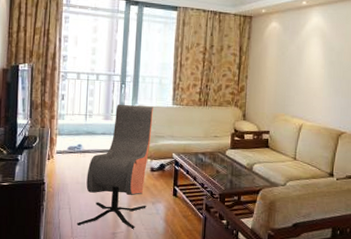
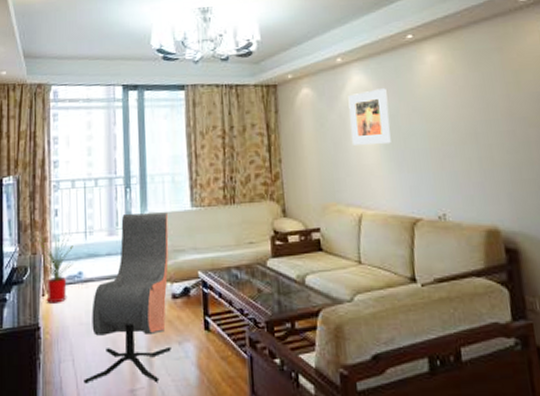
house plant: none [43,113,77,166] -> present [33,233,76,304]
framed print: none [303,30,337,73] -> present [348,88,391,145]

